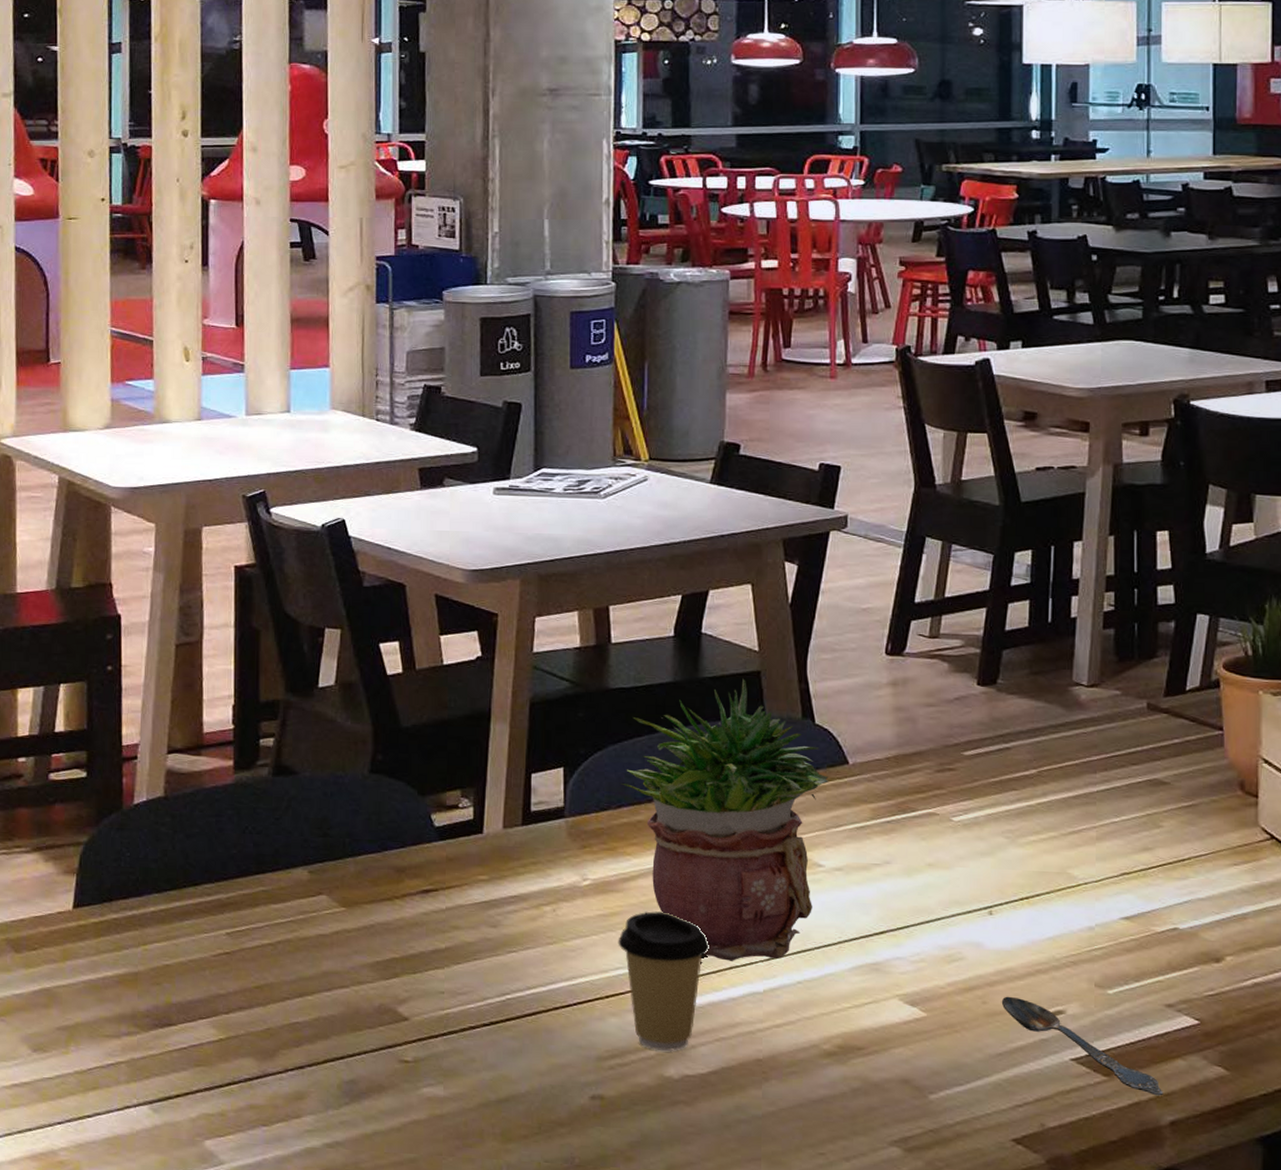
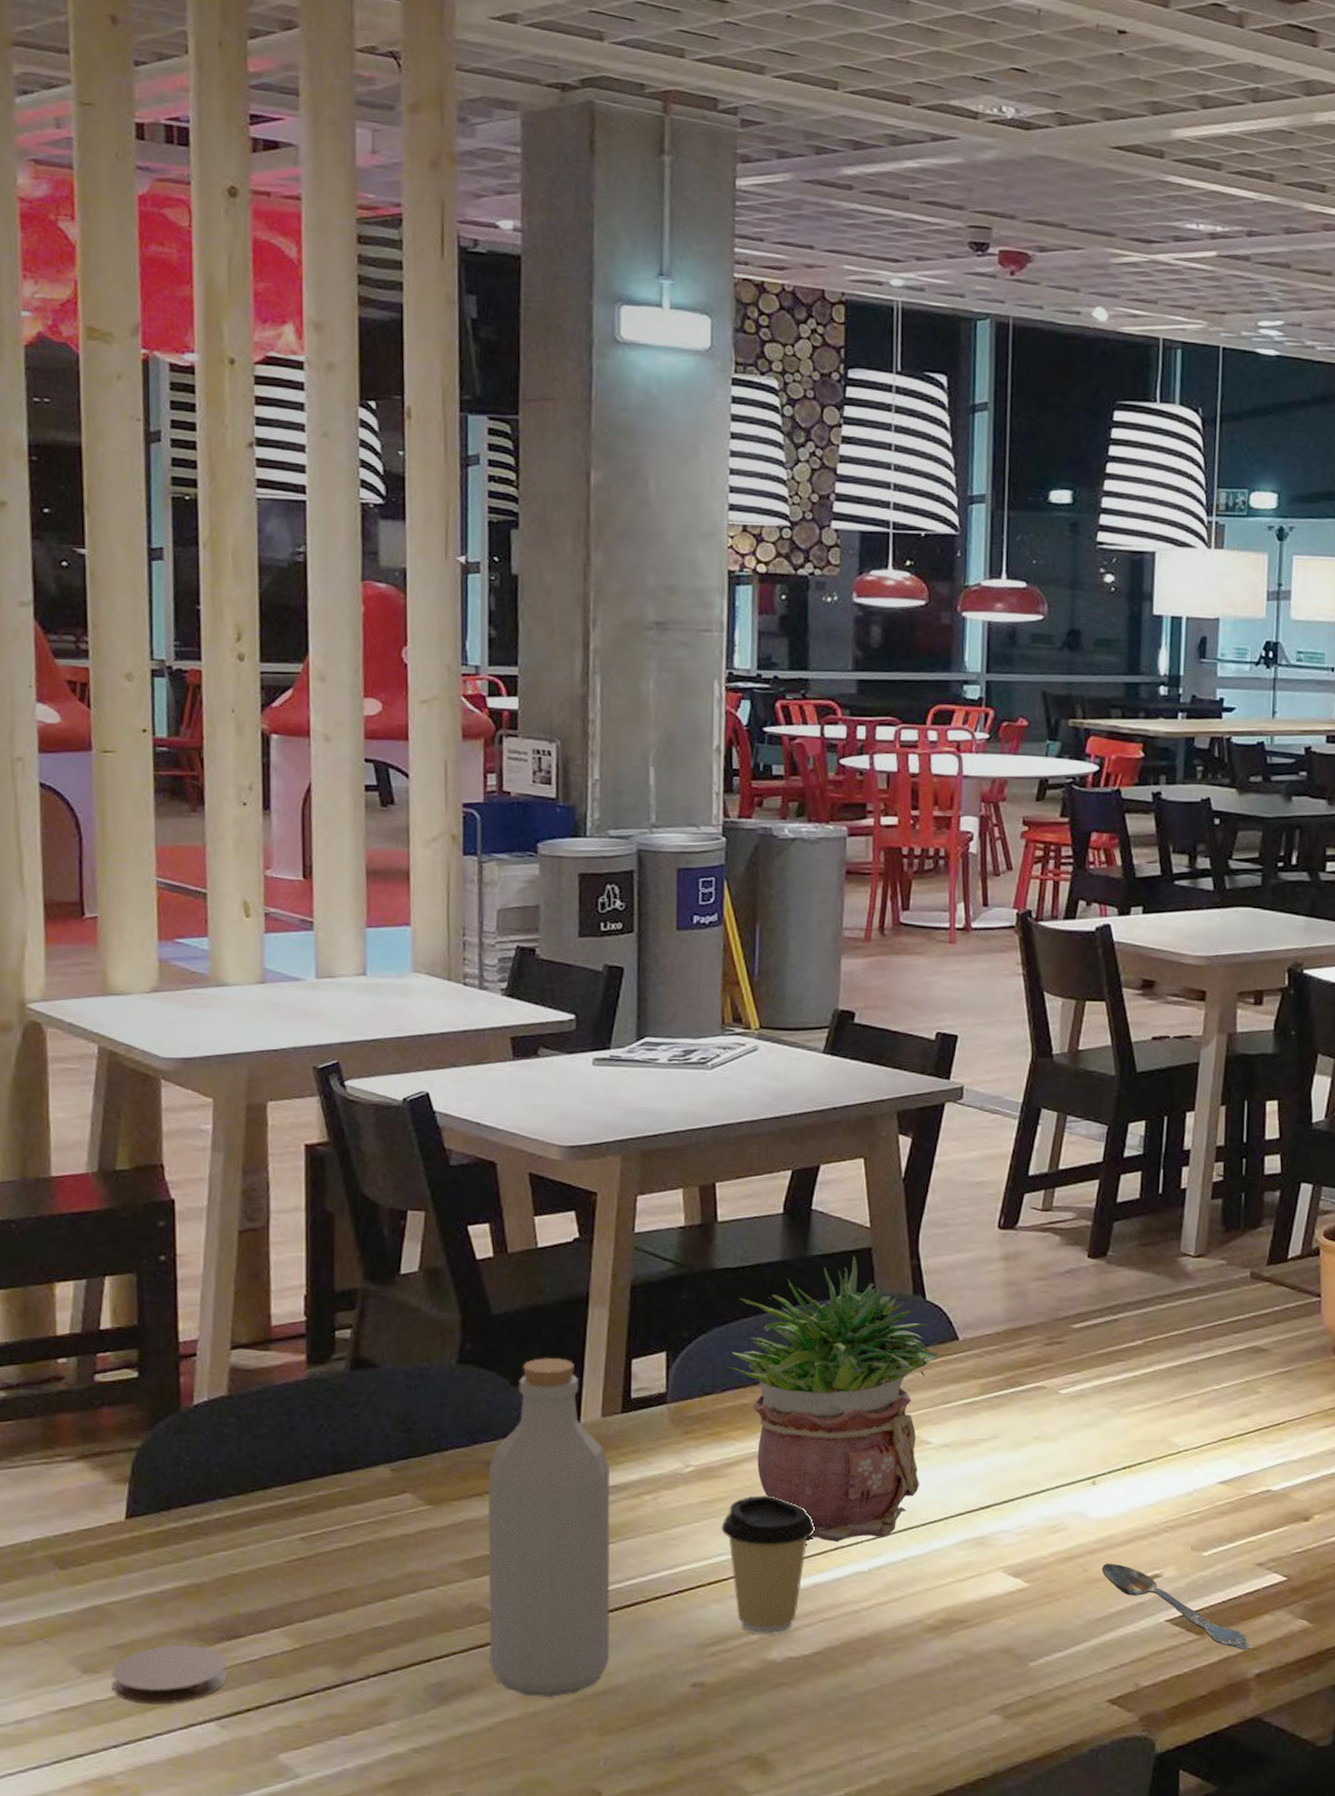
coaster: none [58,1030,159,1086] -> present [112,1646,227,1705]
bottle: none [396,769,513,1101] -> present [487,1357,611,1697]

